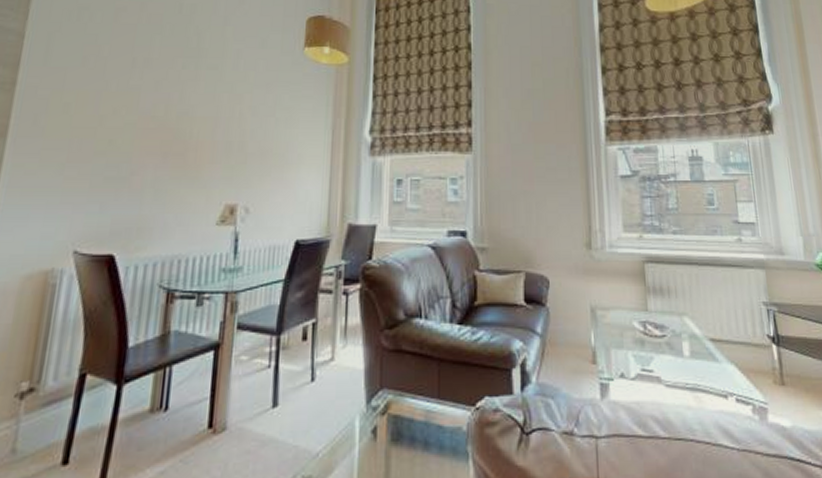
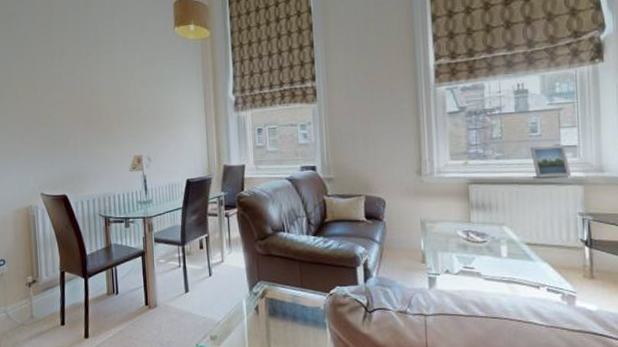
picture frame: none [708,221,752,259] -> present [530,144,571,179]

